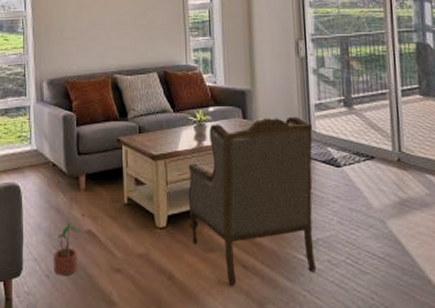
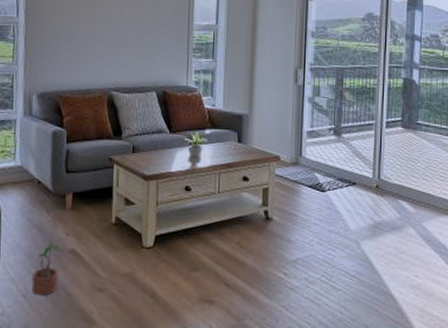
armchair: present [188,116,317,286] -> none [176,142,302,303]

